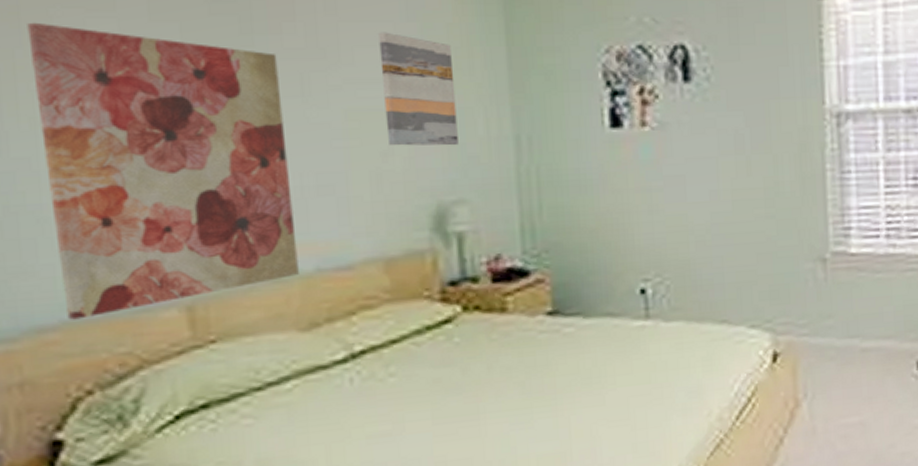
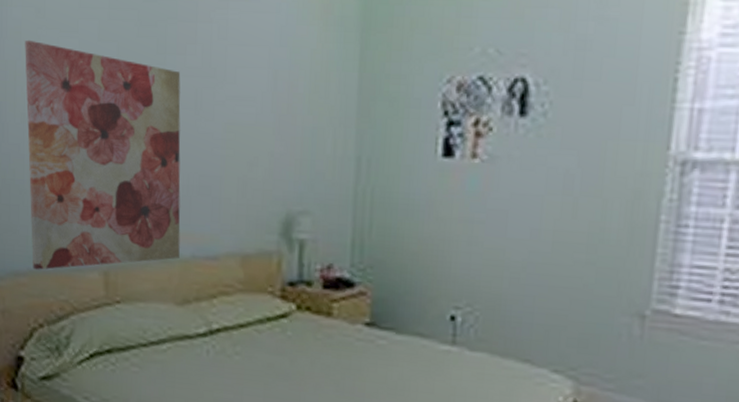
wall art: present [378,32,458,146] -> none [254,55,313,162]

